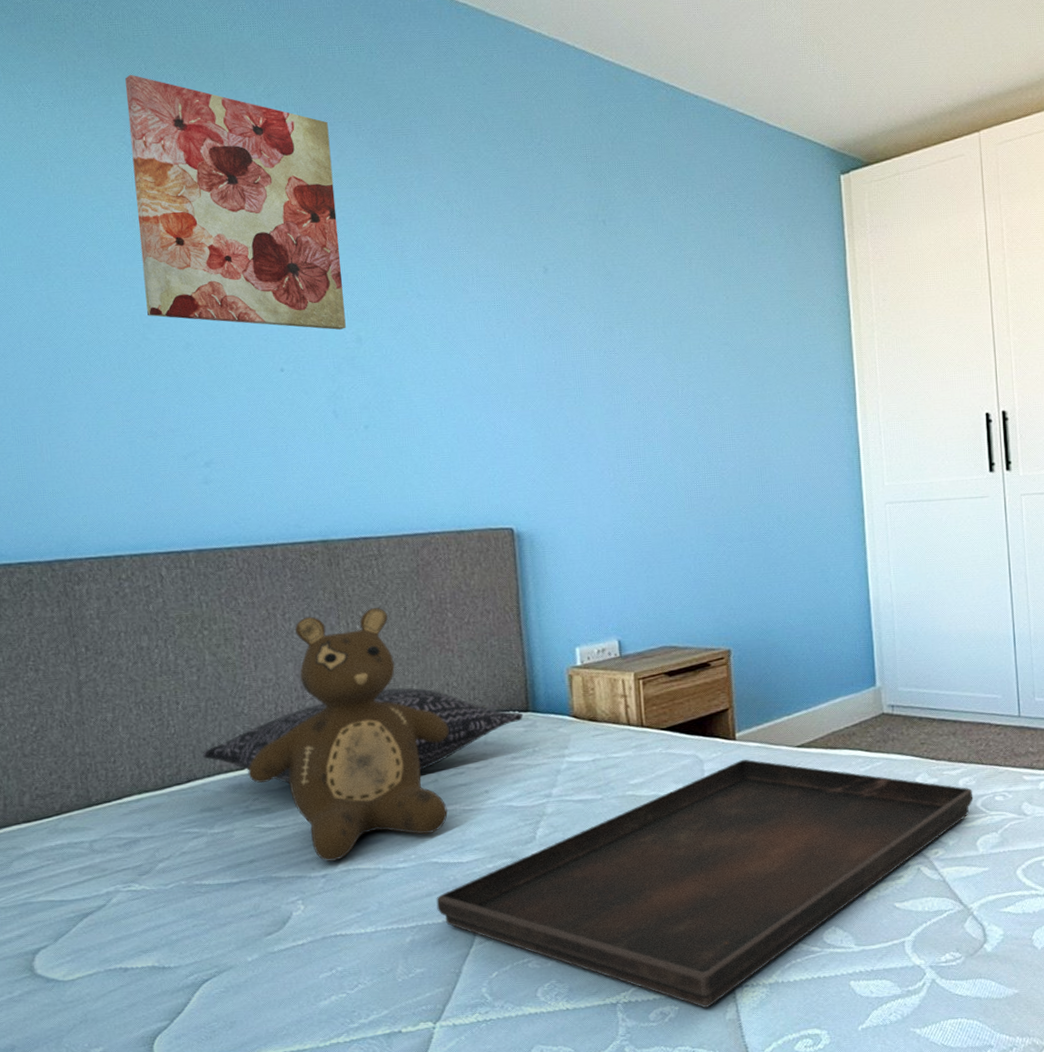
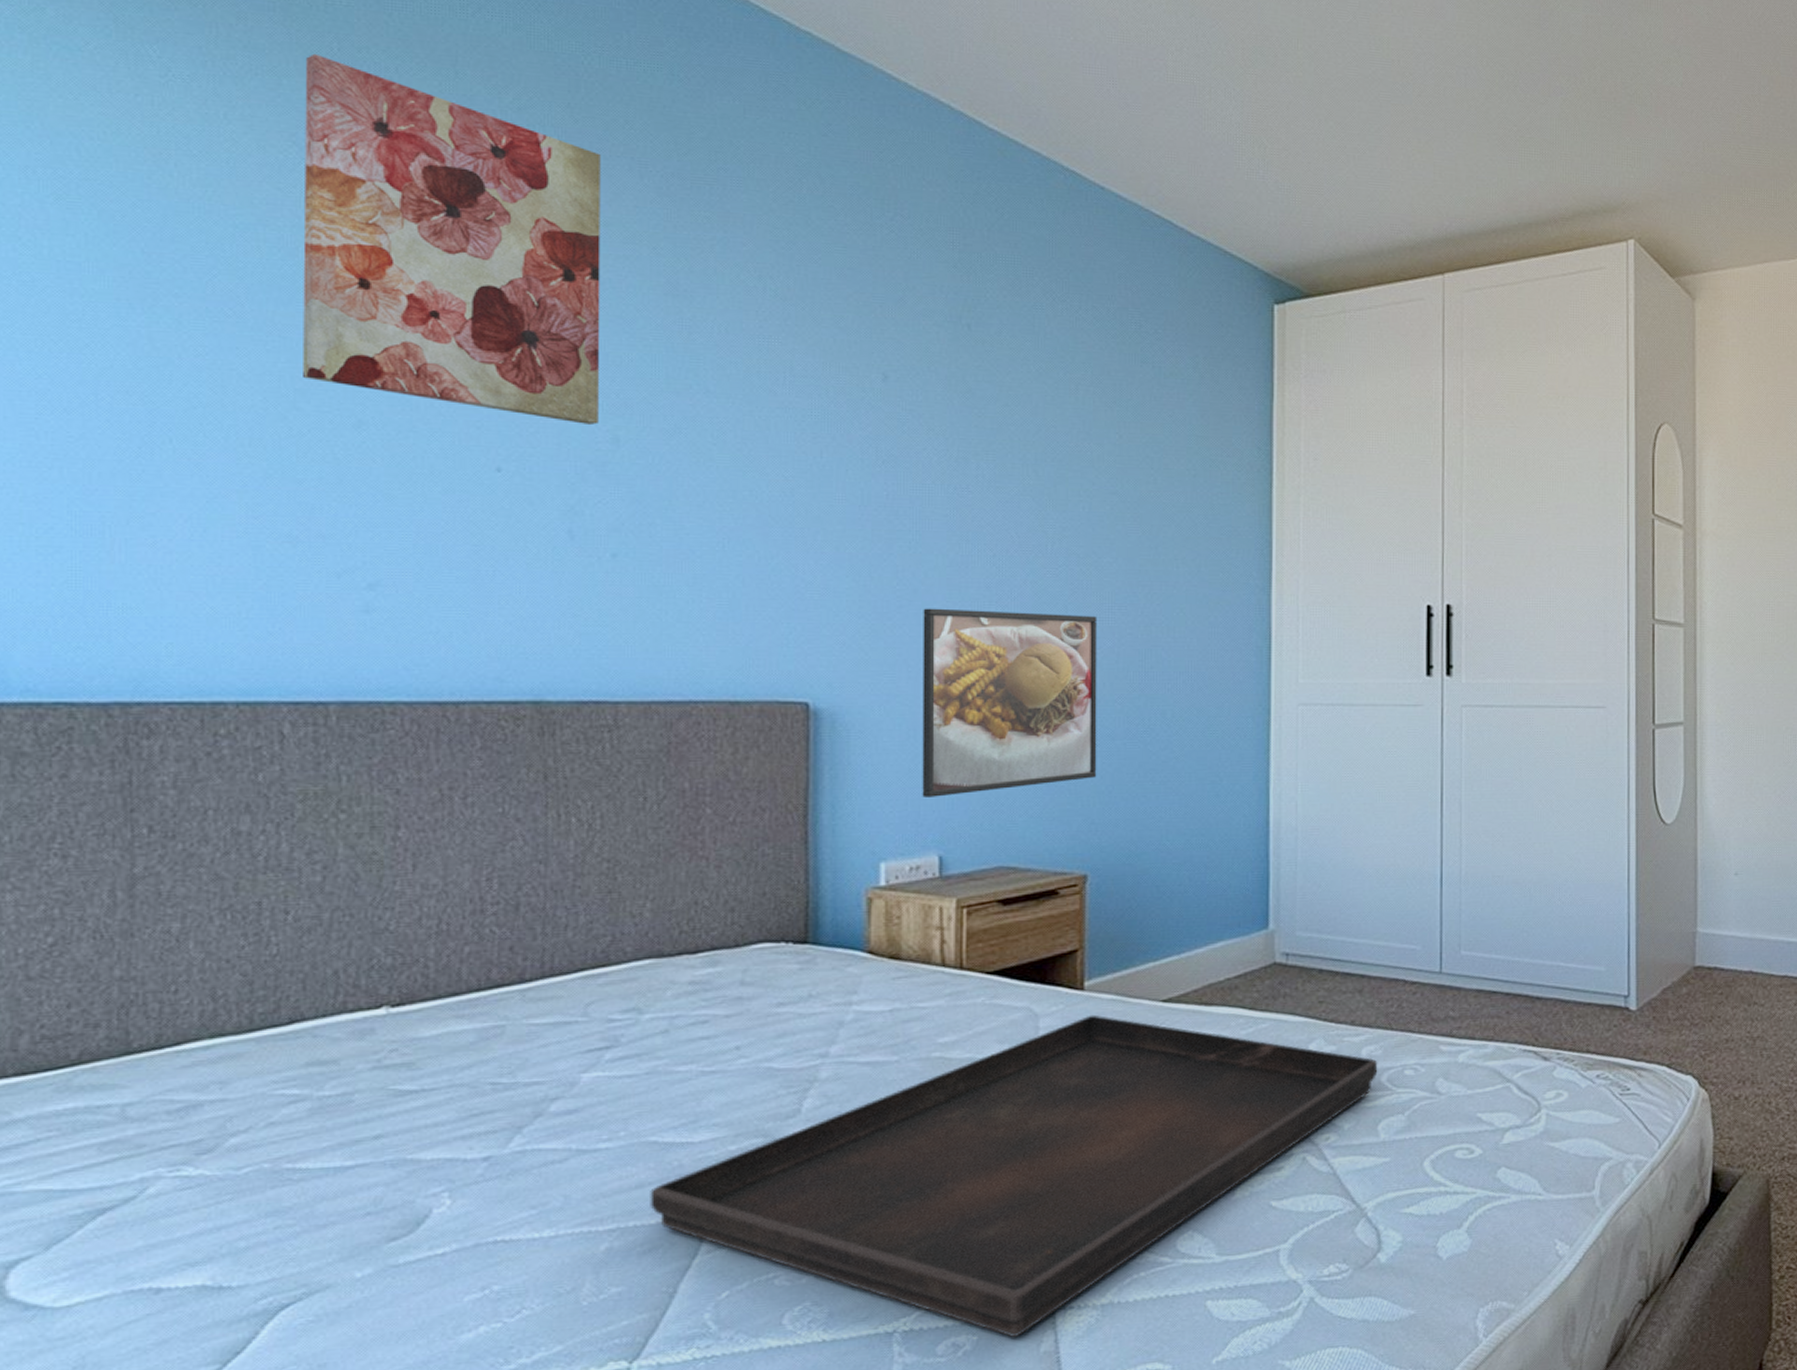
pillow: present [202,687,524,784] -> none [317,904,800,1030]
teddy bear: present [248,608,449,861] -> none [386,796,692,1139]
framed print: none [589,443,732,596] -> present [922,608,1098,797]

